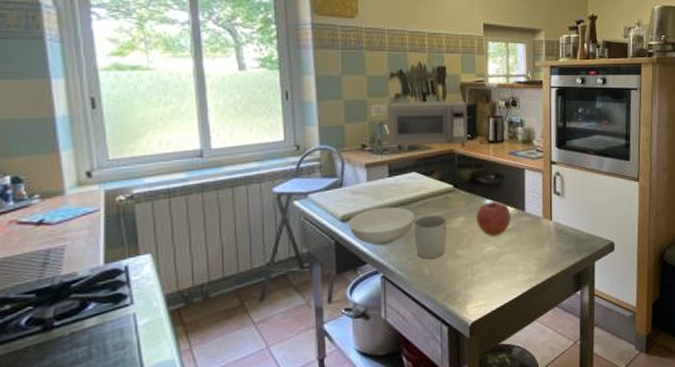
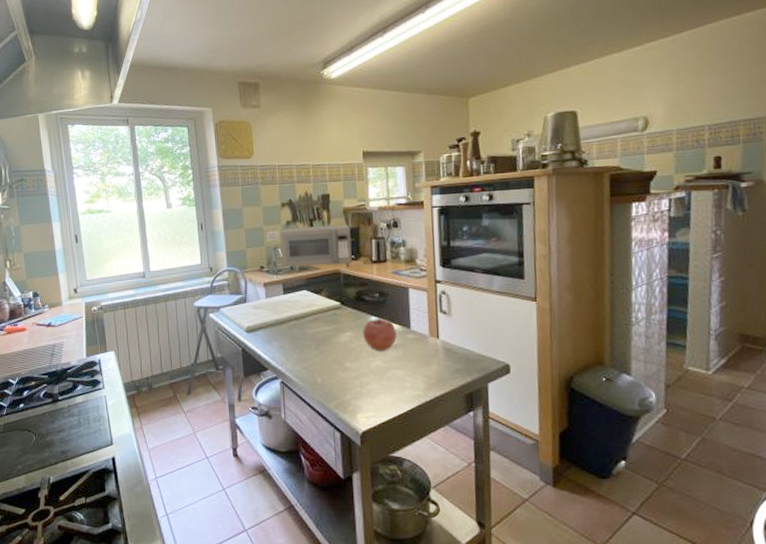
bowl: present [348,206,416,245] -> none [252,320,308,354]
mug: present [414,215,447,259] -> none [306,329,336,369]

